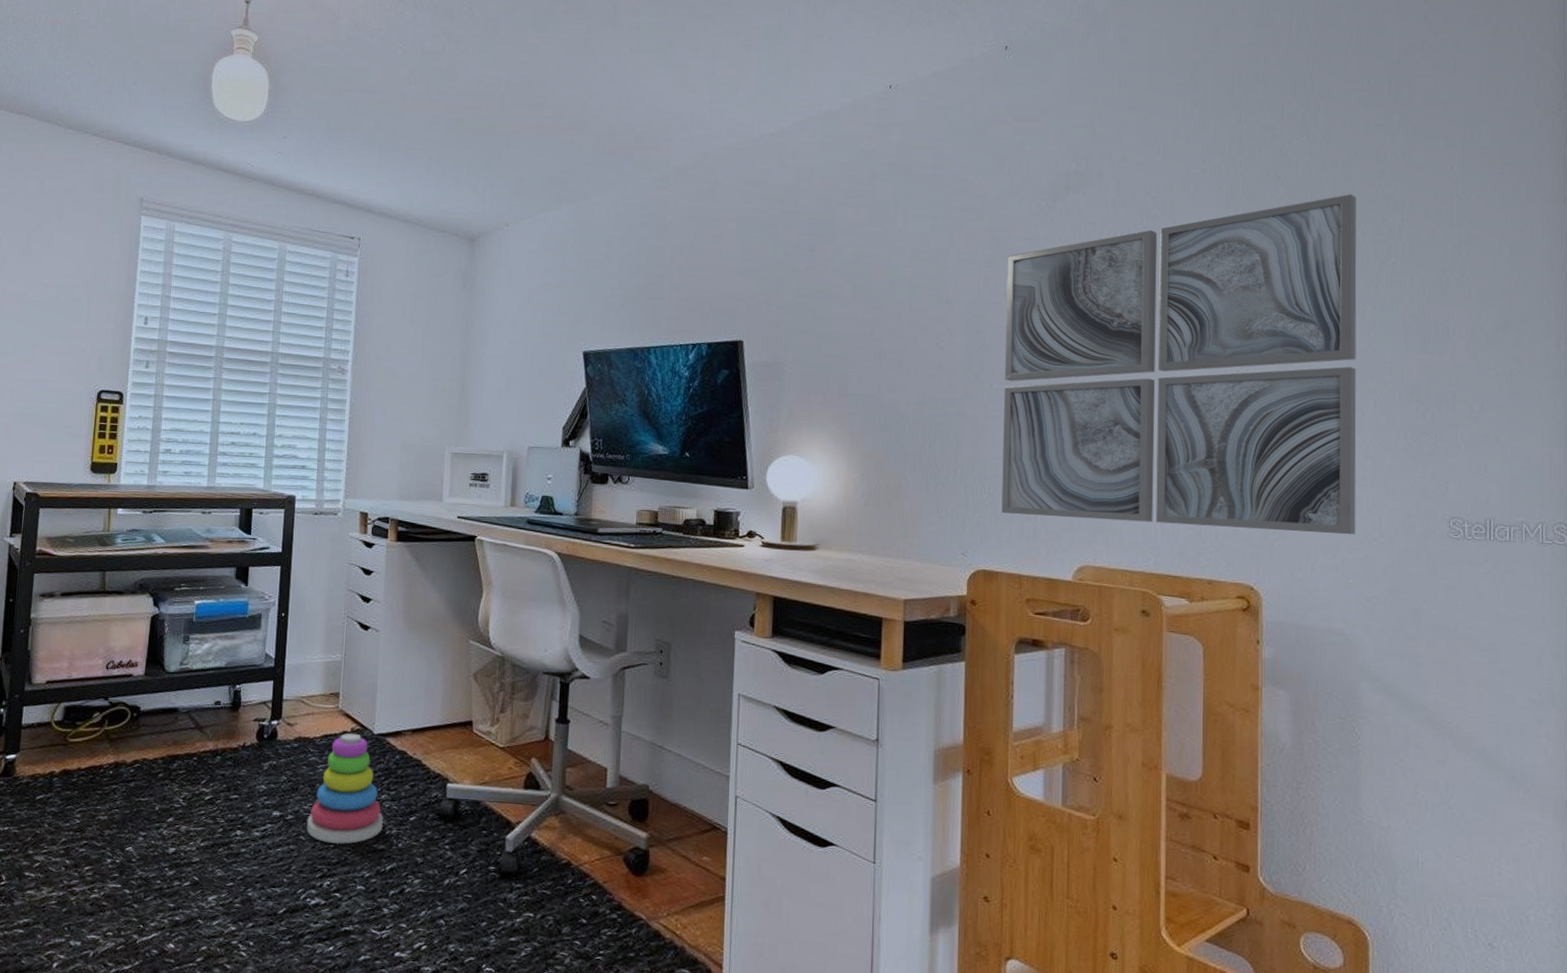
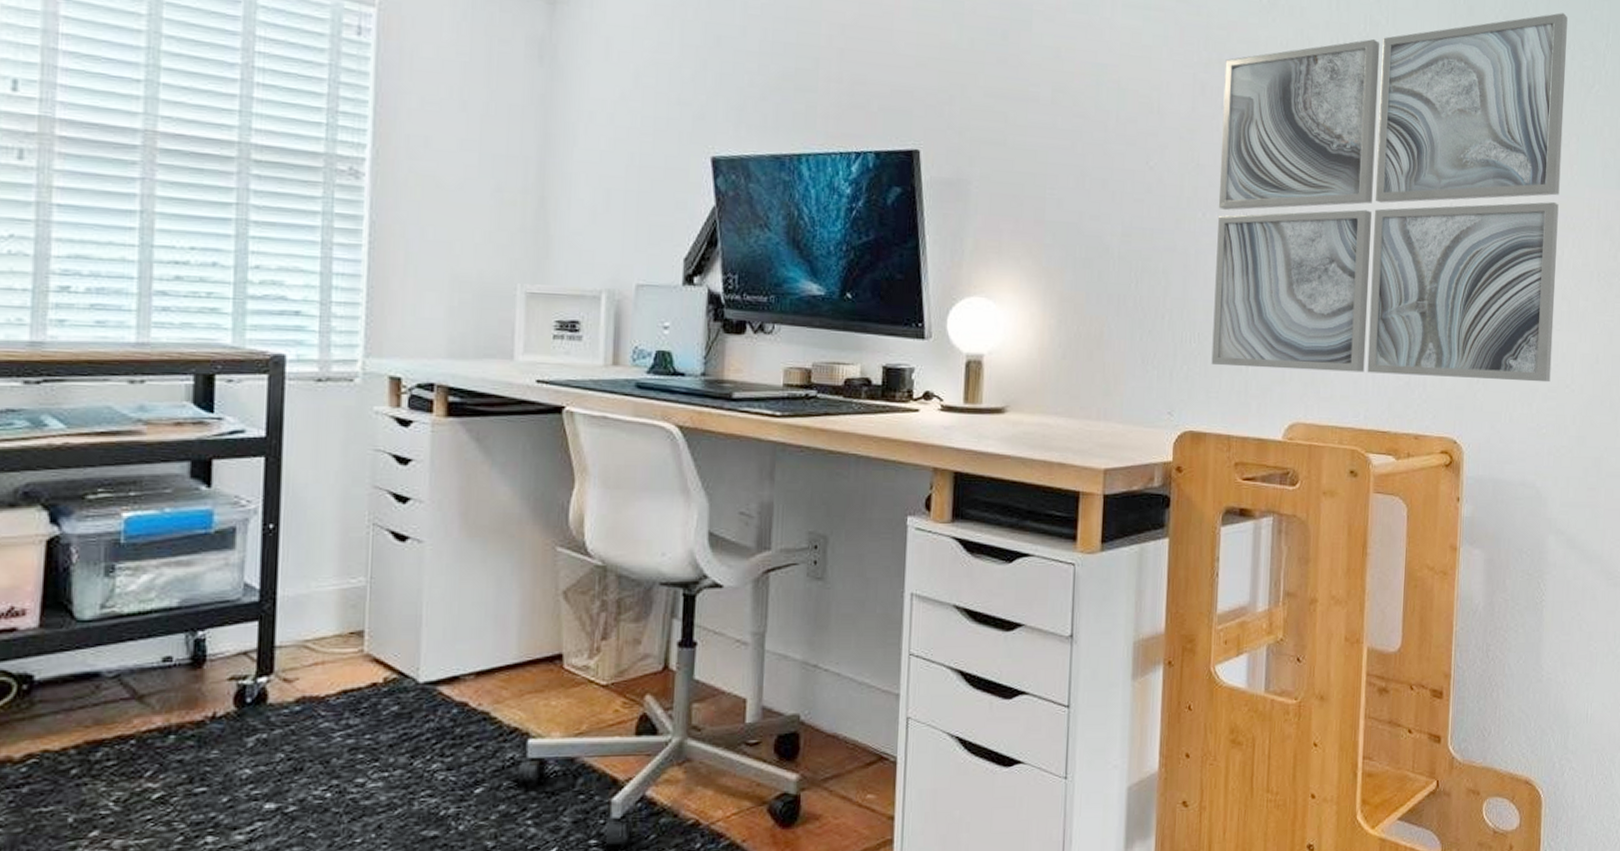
stacking toy: present [306,733,384,845] -> none [318,684,436,838]

